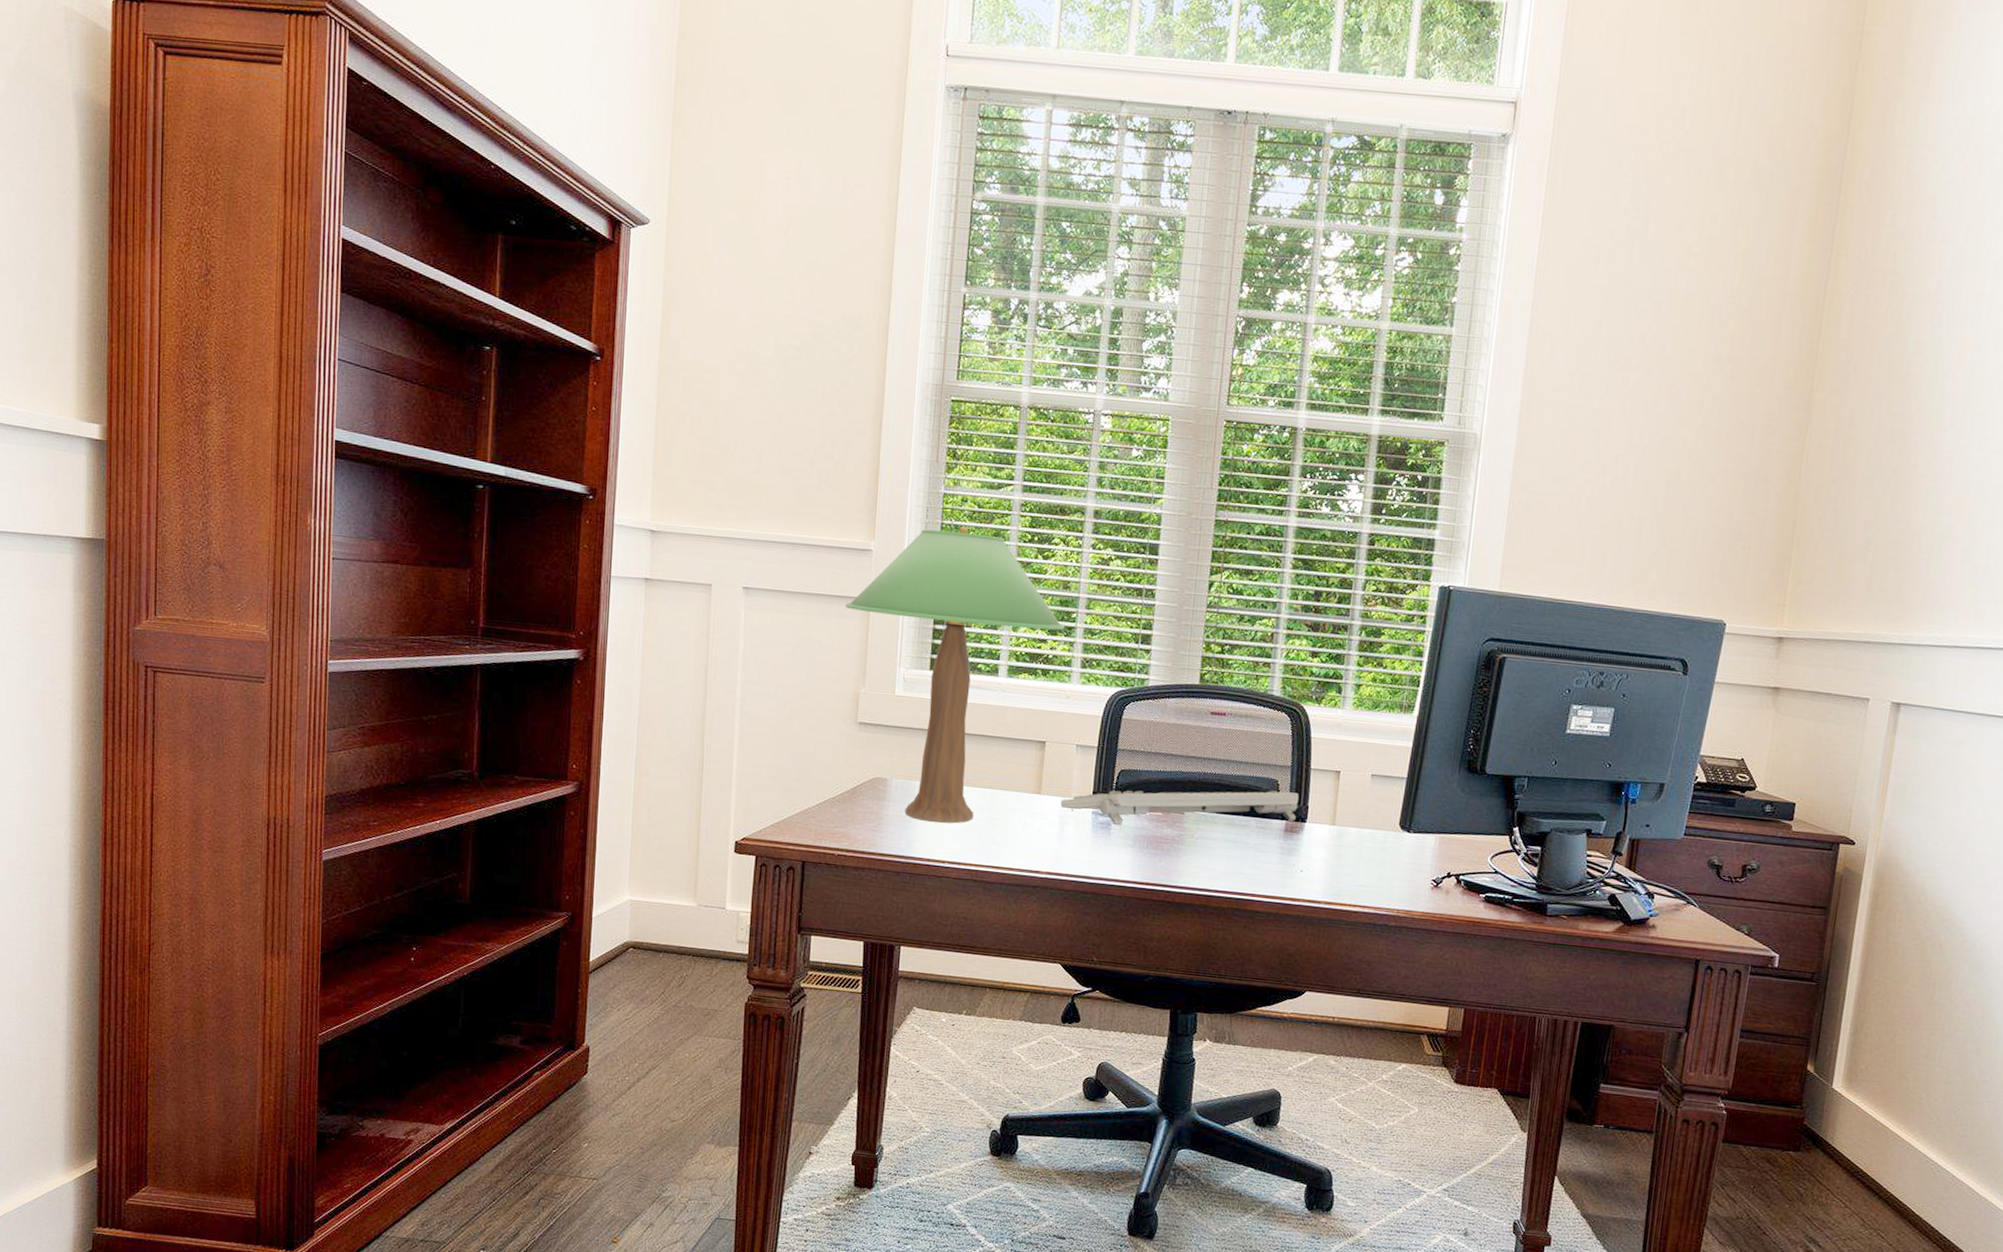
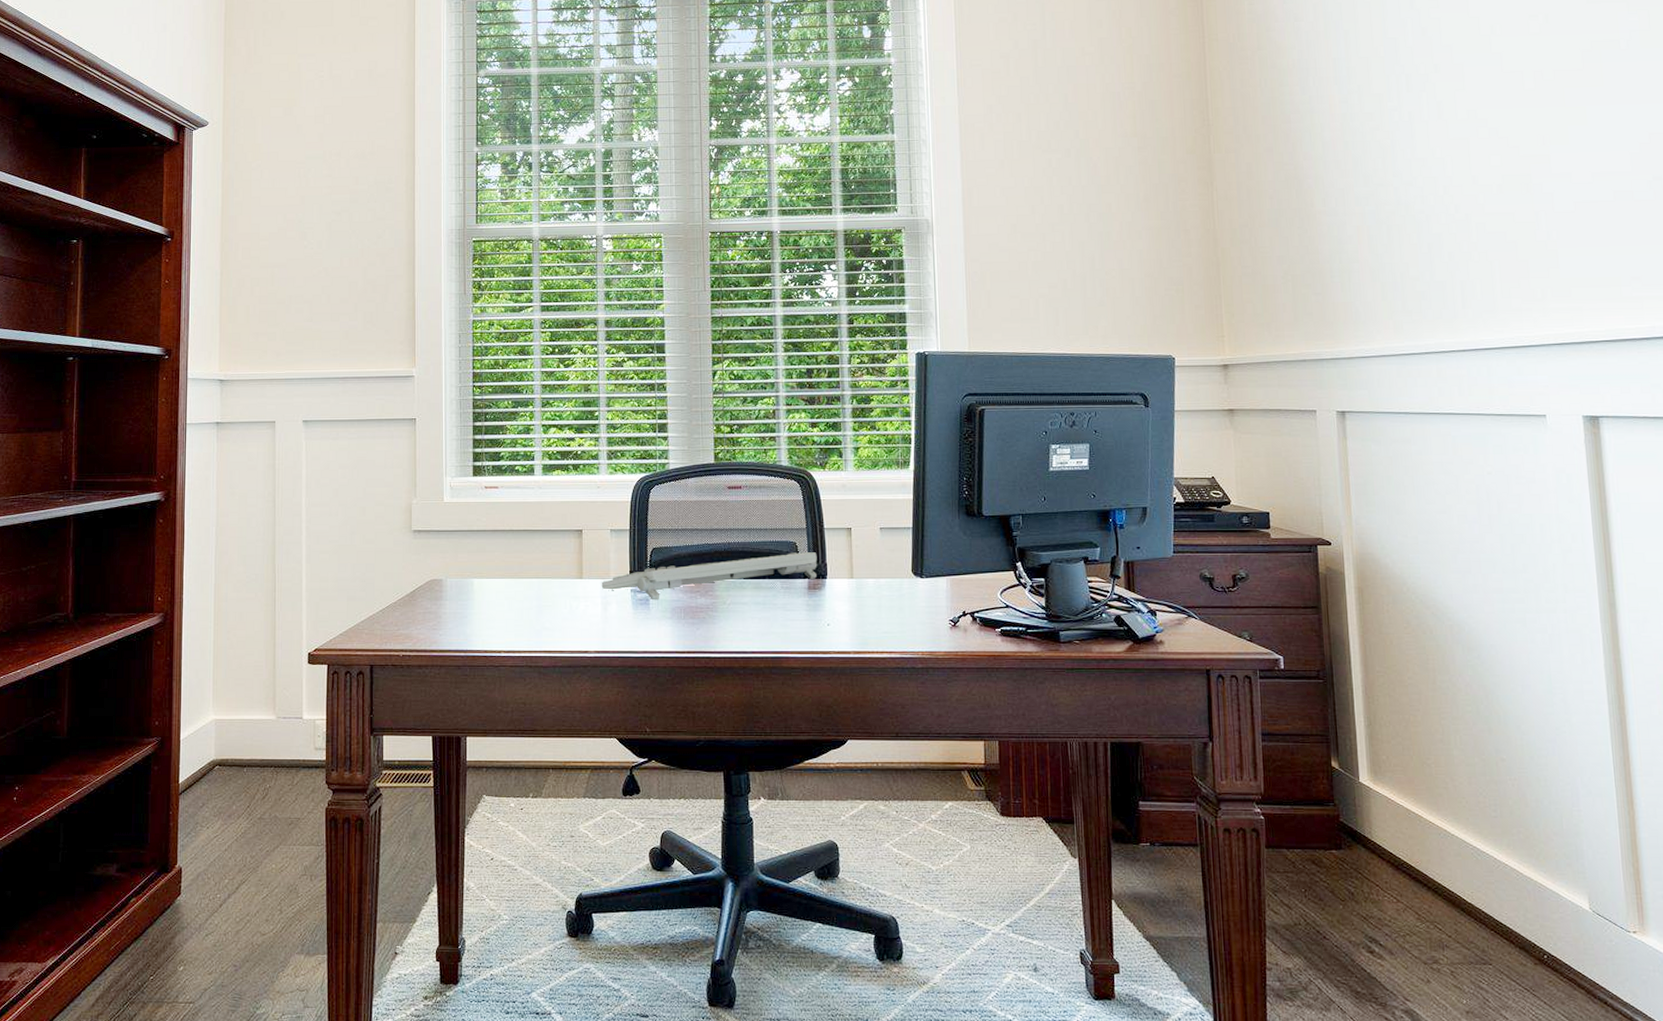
table lamp: present [845,526,1065,824] -> none [394,346,590,616]

